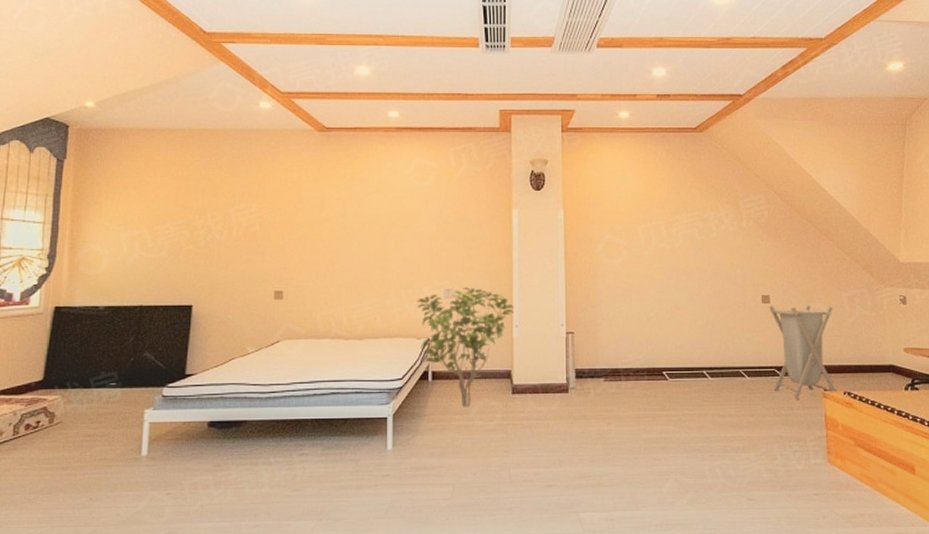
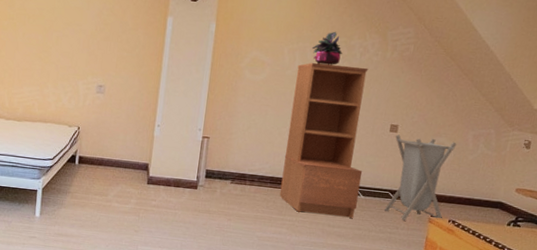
shrub: present [417,287,514,406] -> none [71,85,158,189]
bookshelf: none [655,239,744,404] -> present [279,63,369,218]
potted plant: none [665,206,698,242] -> present [311,31,342,65]

